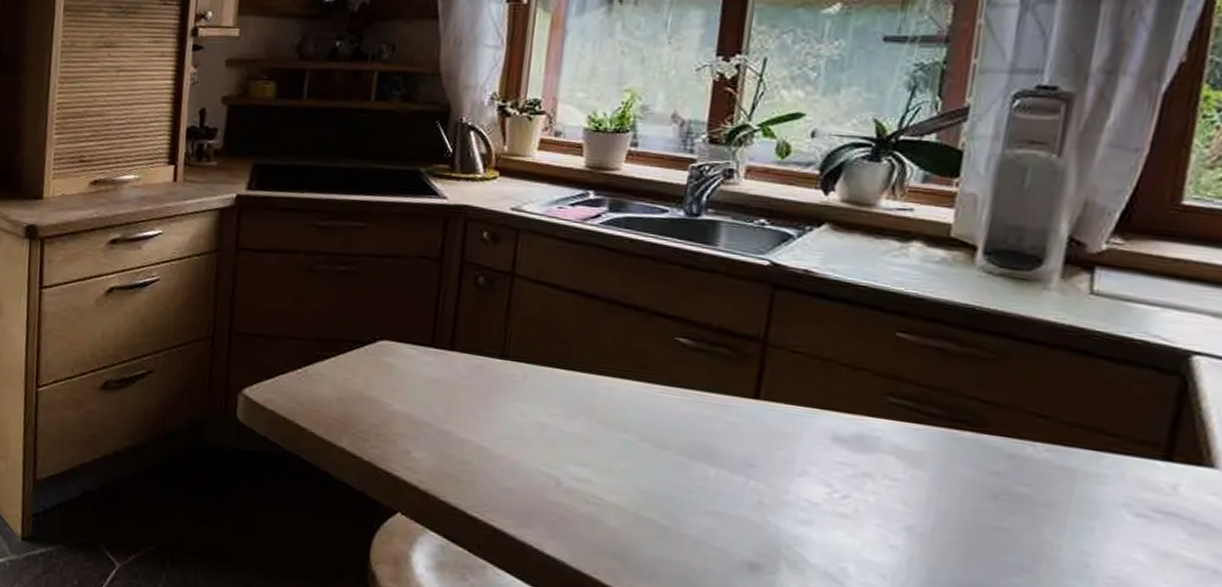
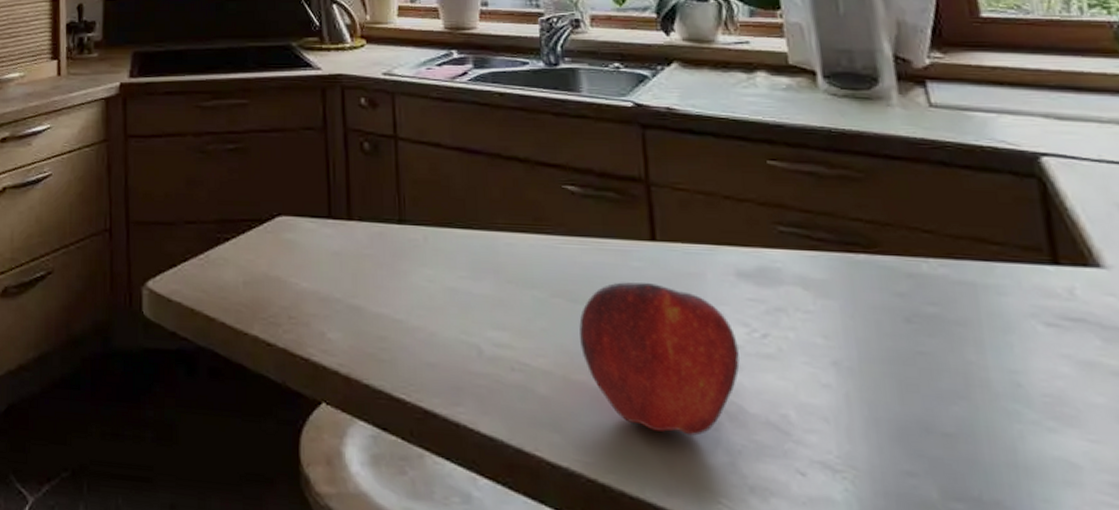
apple: none [658,434,816,577] -> present [579,282,740,436]

